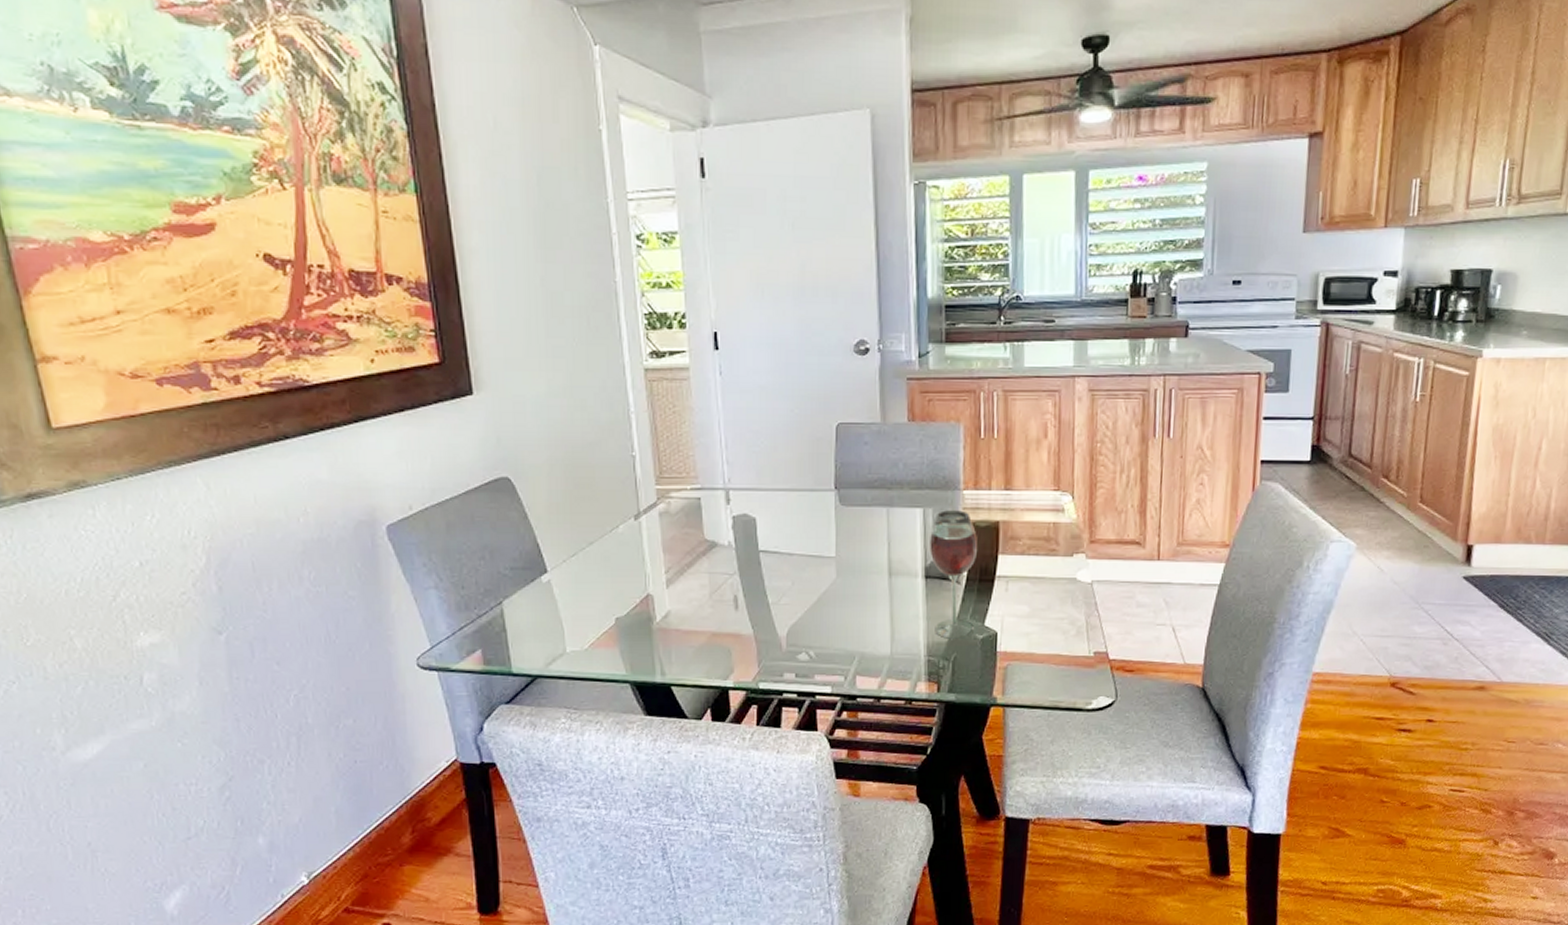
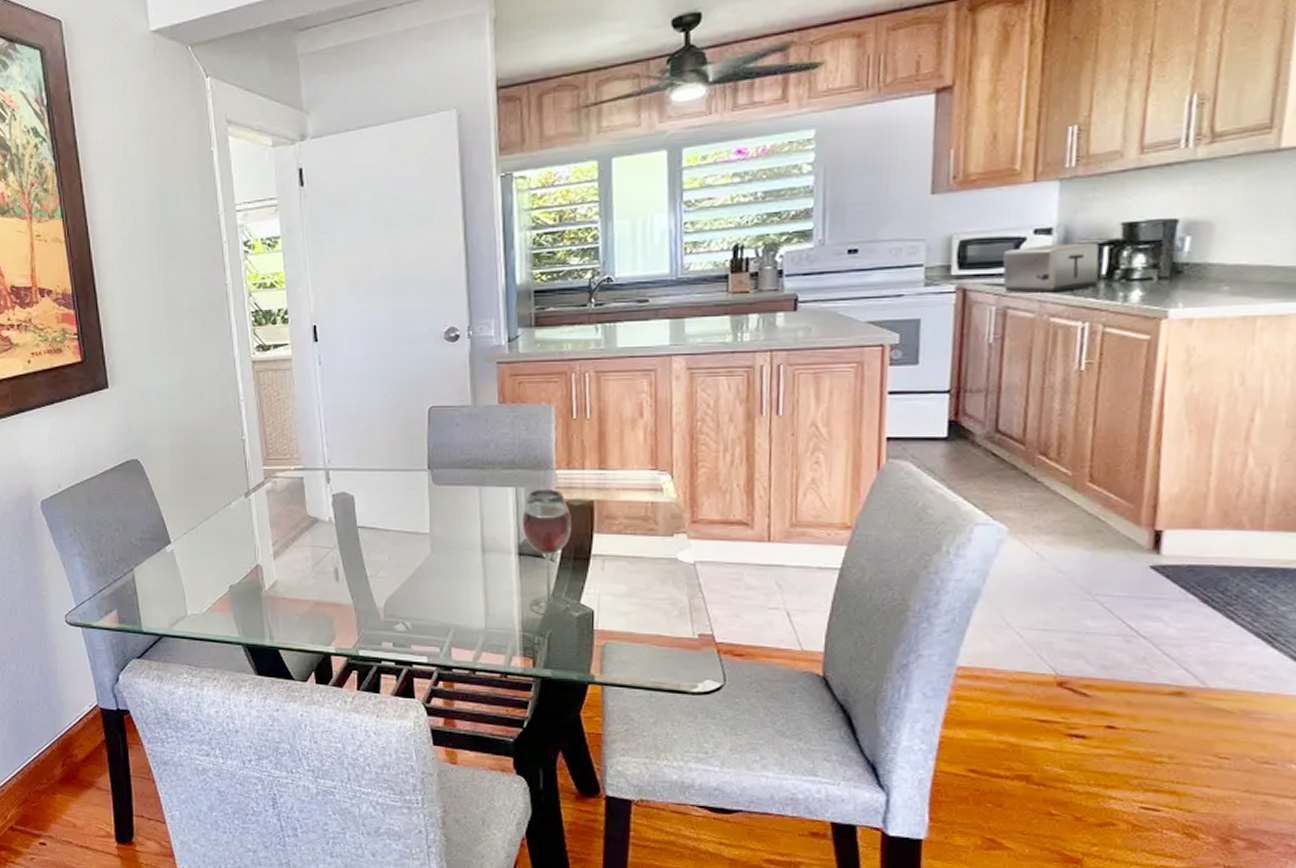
toaster: none [1358,285,1433,330] -> present [1003,242,1100,293]

